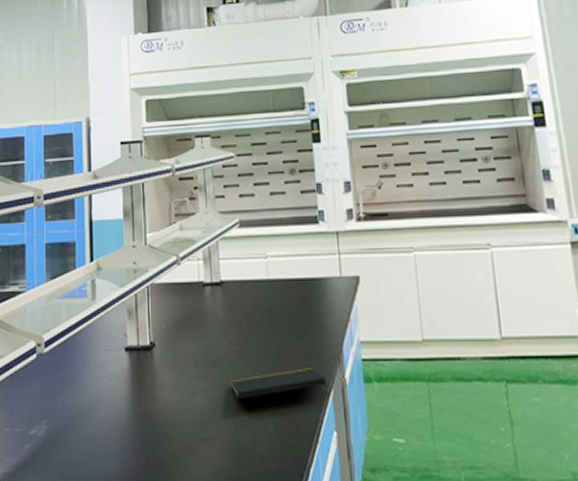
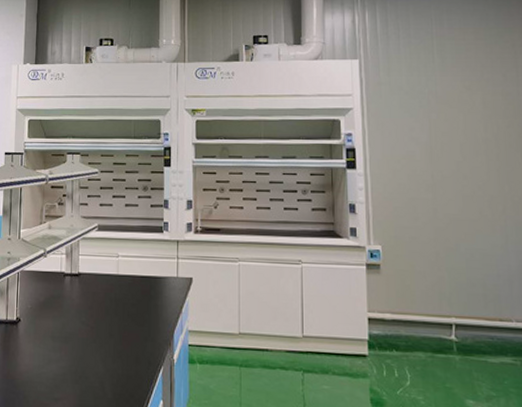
notepad: present [230,368,329,399] -> none [80,348,159,372]

